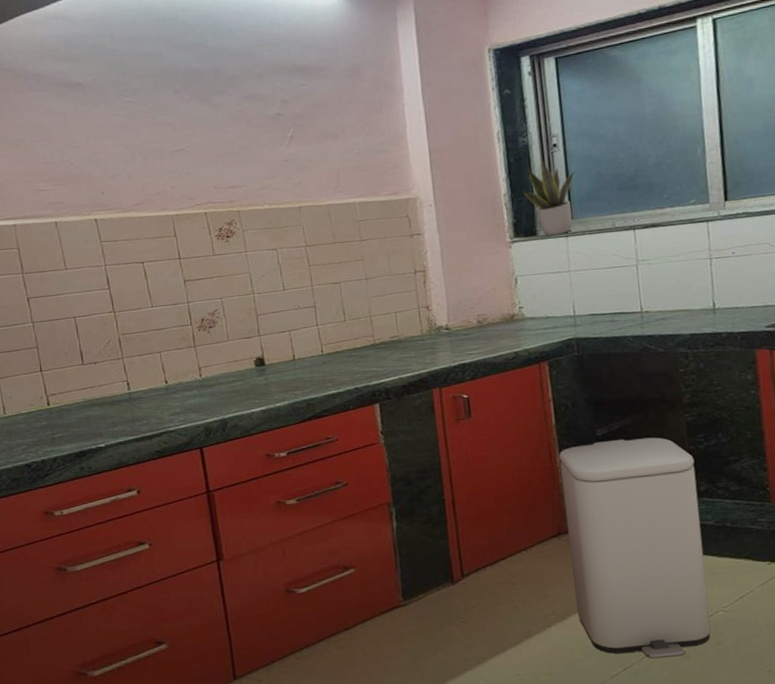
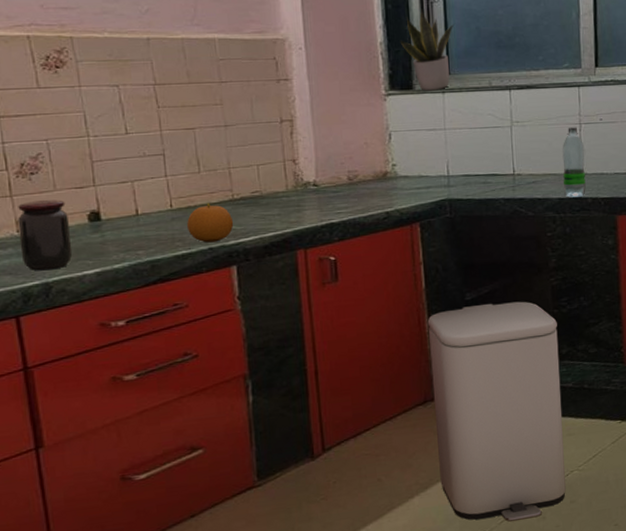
jar: none [200,348,243,409] -> present [18,199,73,271]
fruit: none [335,348,376,383] -> present [187,203,234,243]
bottle: none [692,262,720,333] -> present [562,127,586,198]

